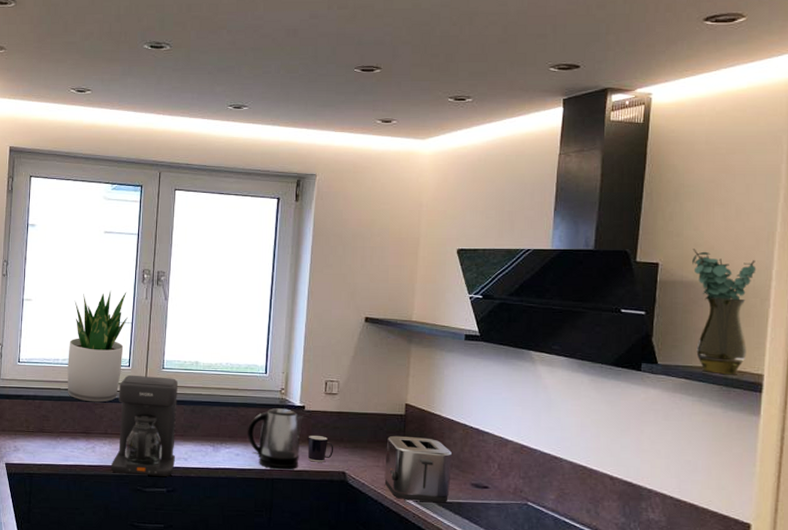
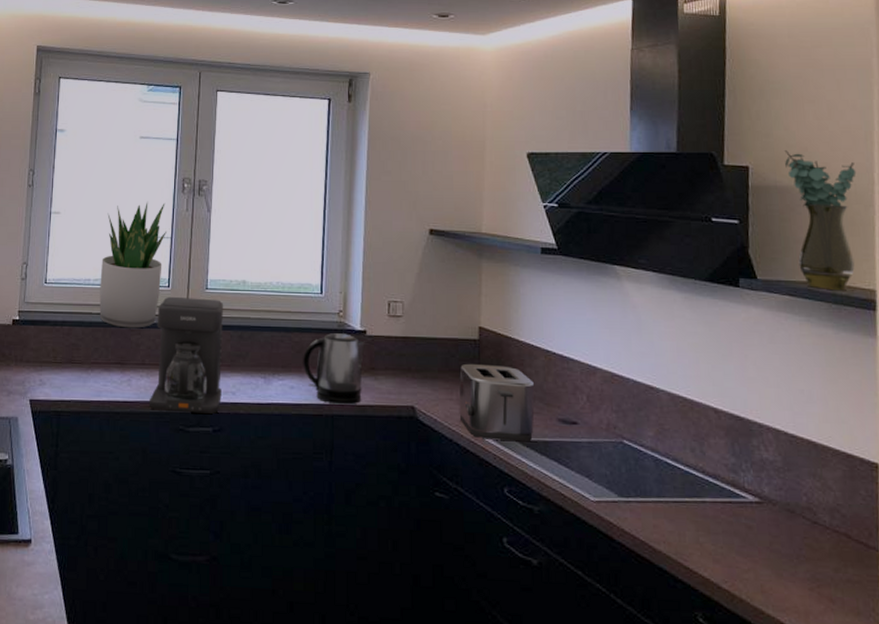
mug: present [307,435,334,462] -> none [371,363,401,396]

